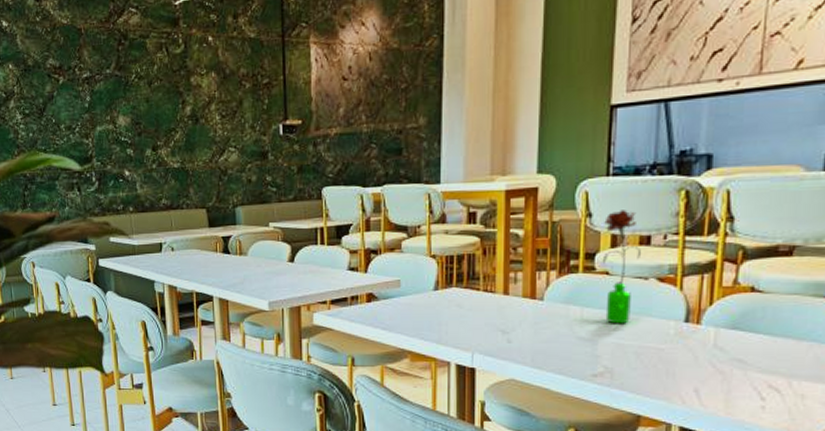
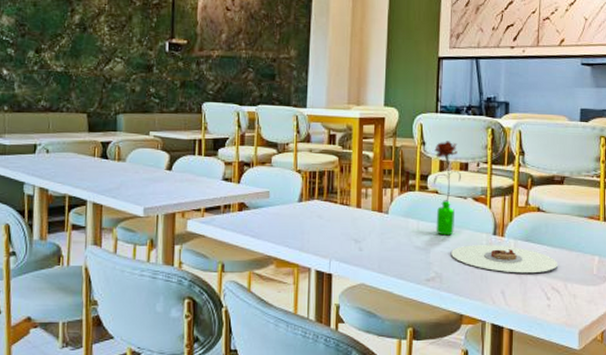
plate: none [624,335,778,368] -> present [450,245,557,274]

